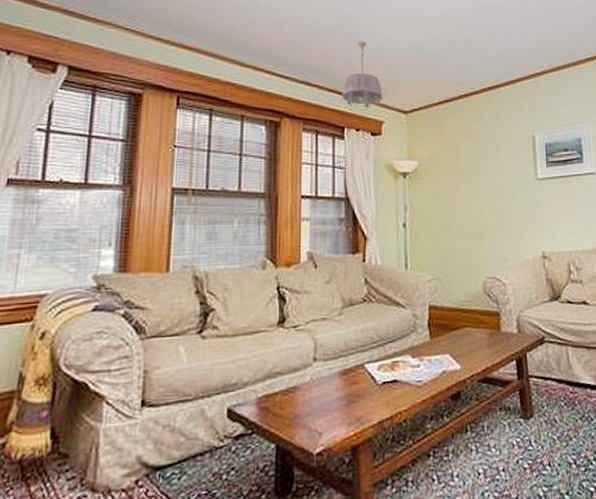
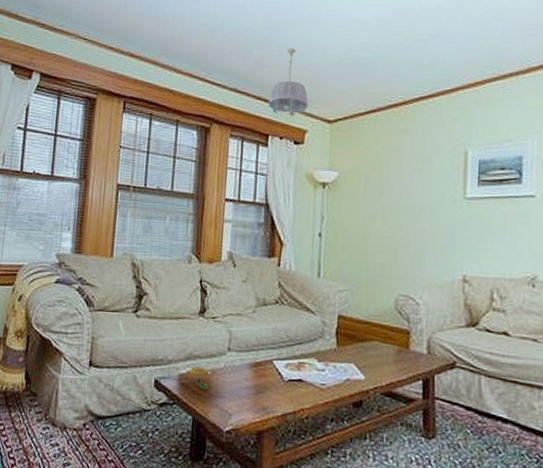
flower: none [257,383,301,411] -> present [179,365,216,390]

